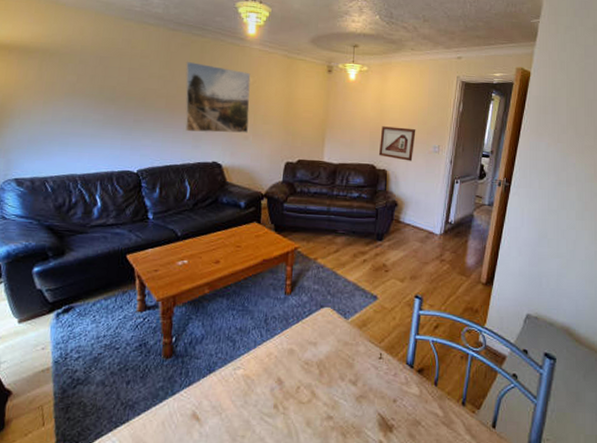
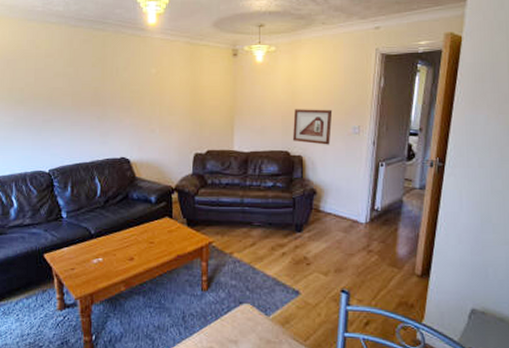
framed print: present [185,61,251,133] -> none [89,57,154,129]

